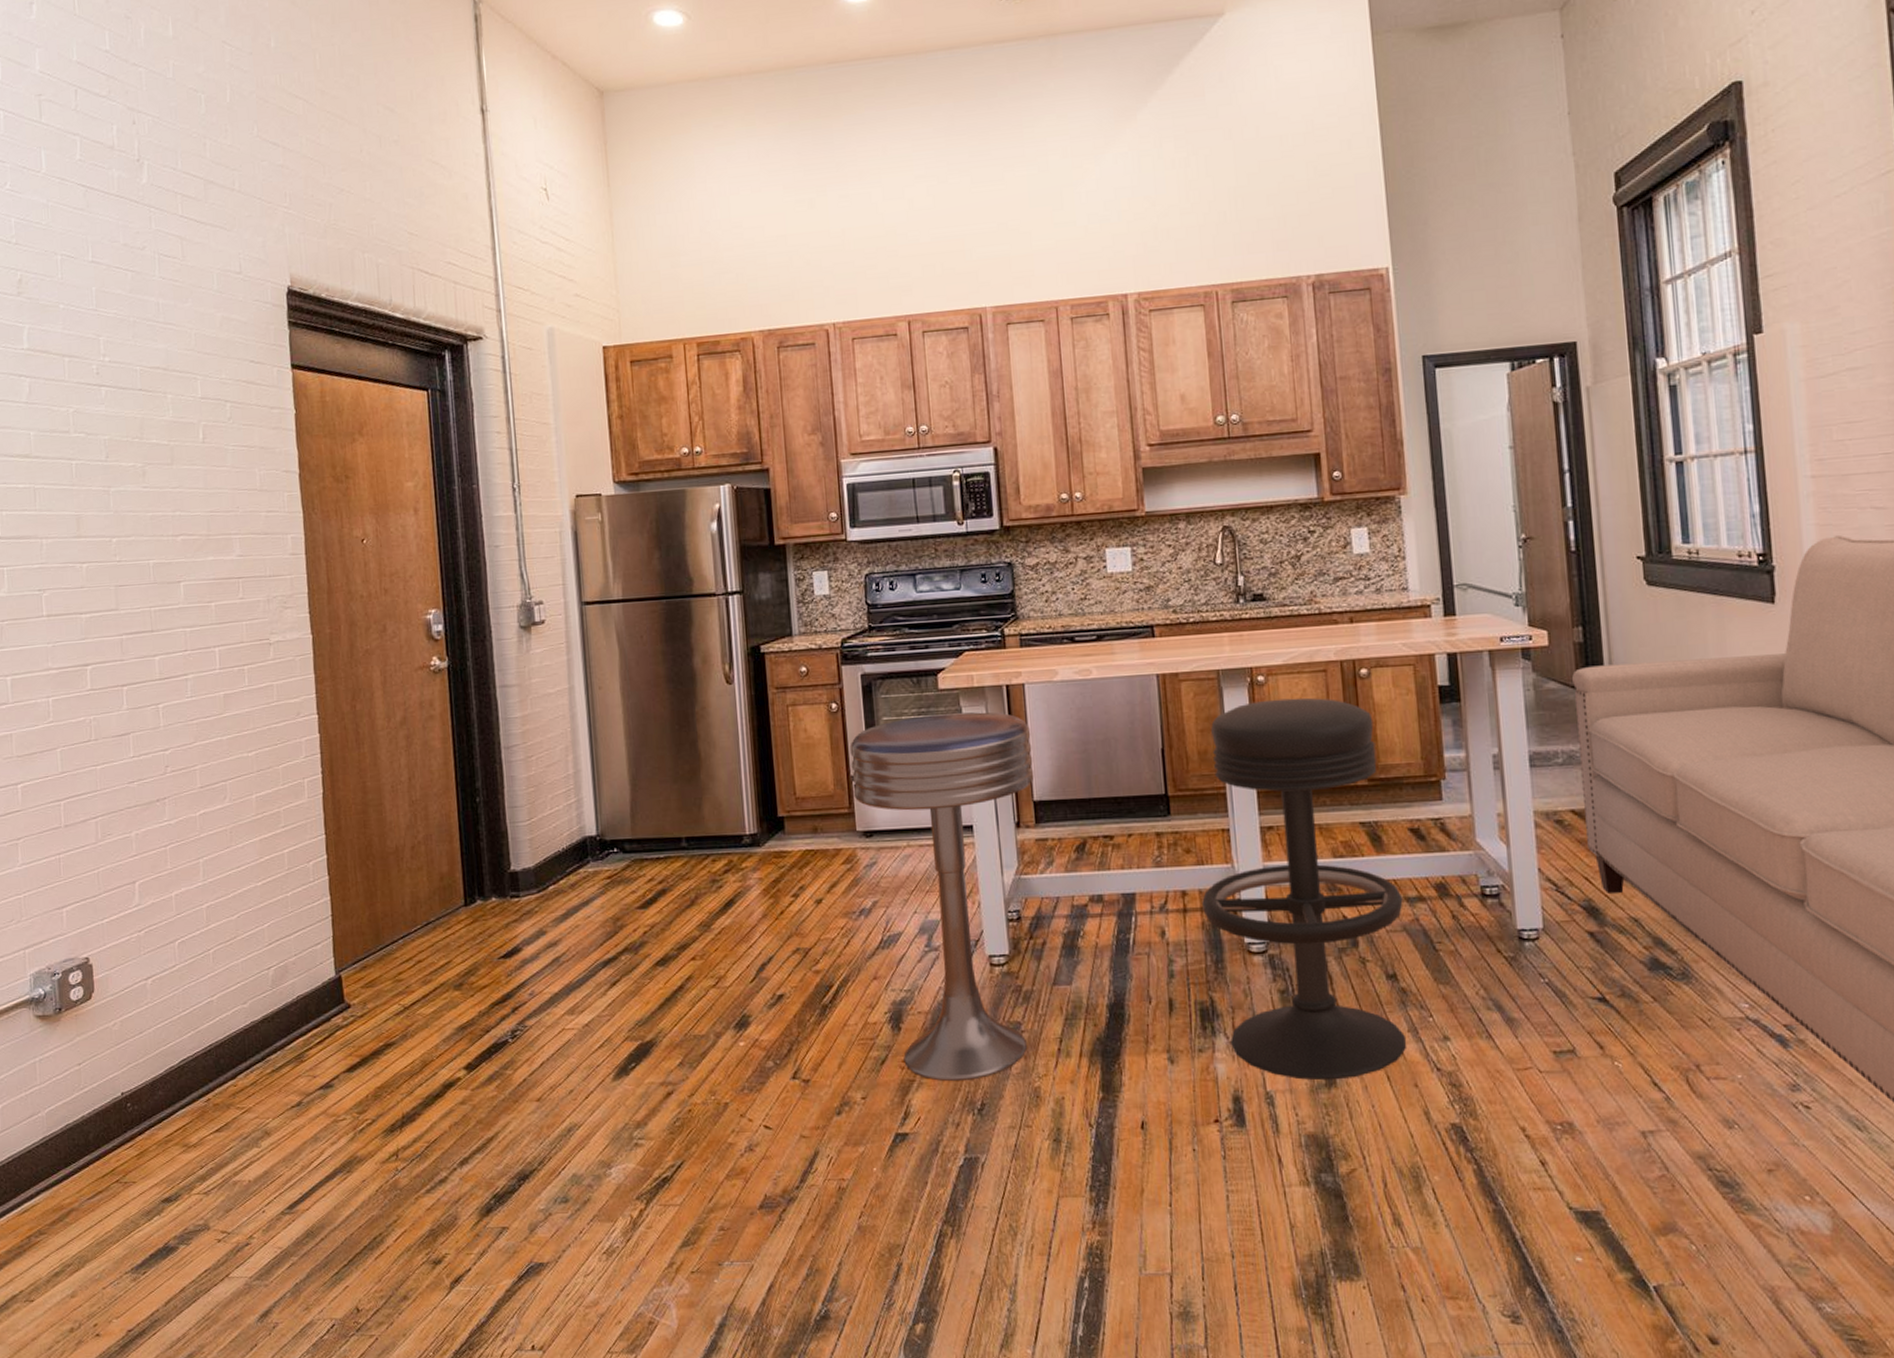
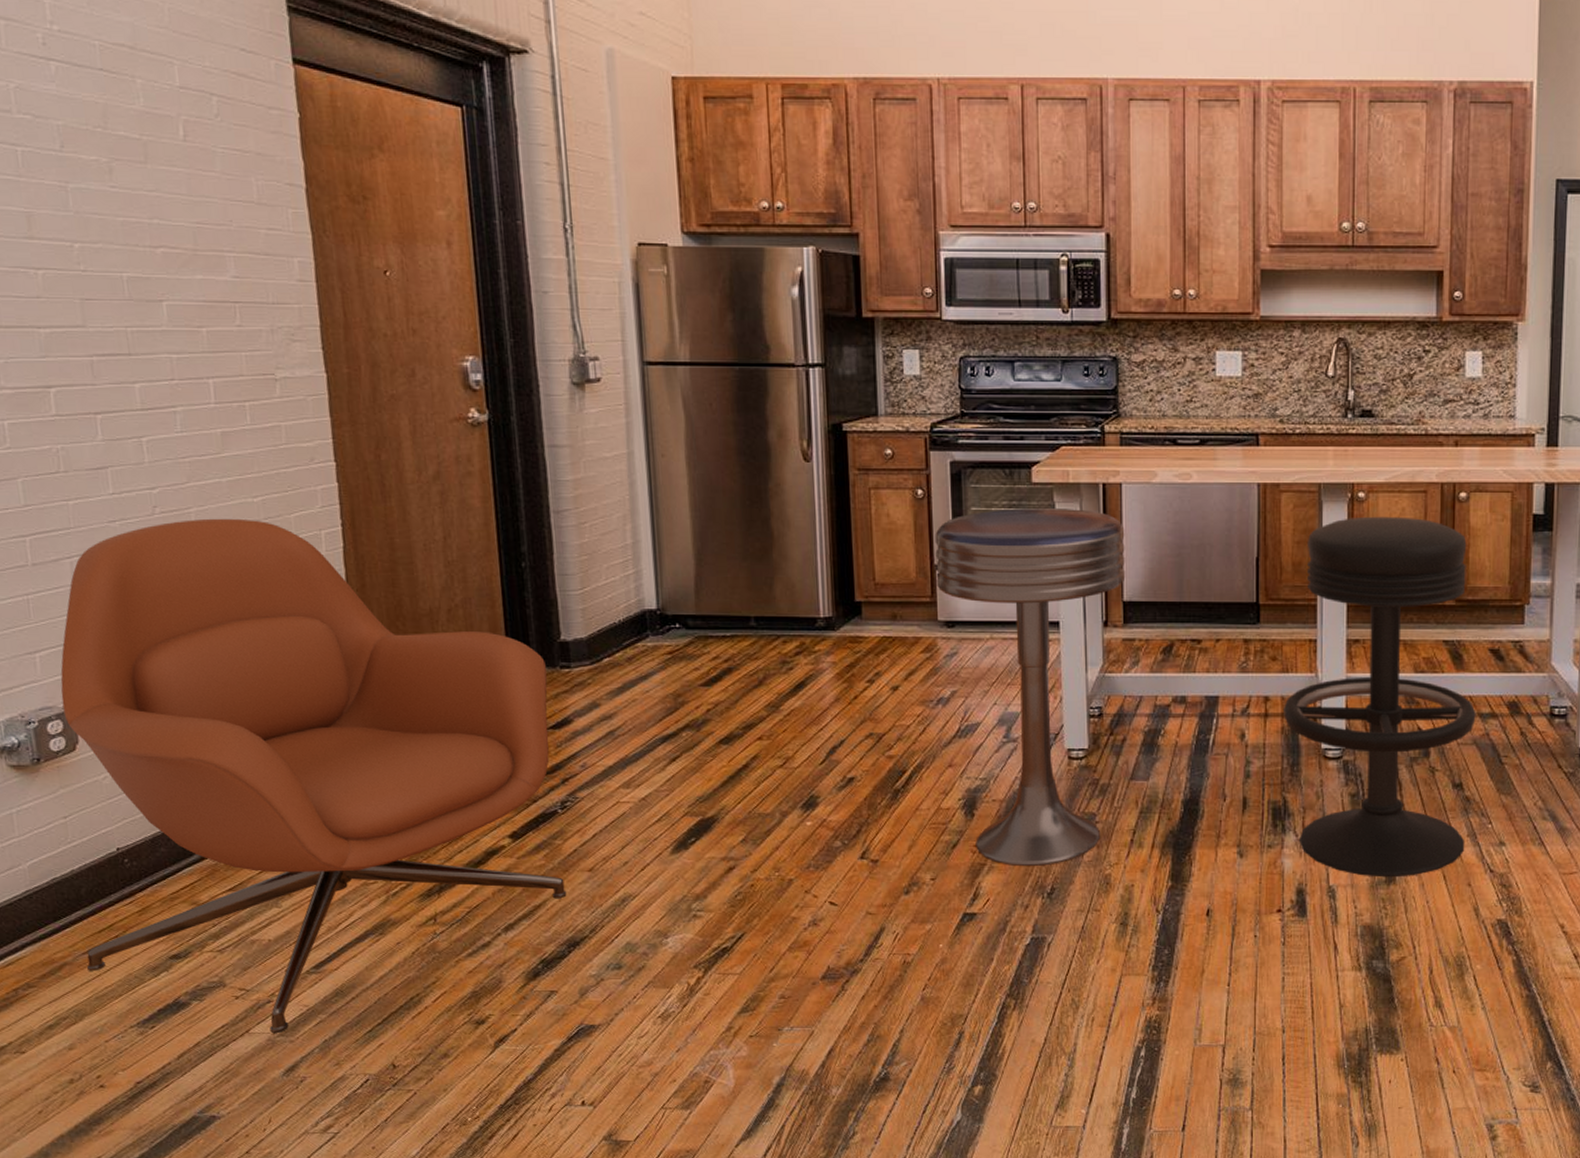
armchair: none [82,772,517,1277] -> present [60,518,567,1033]

